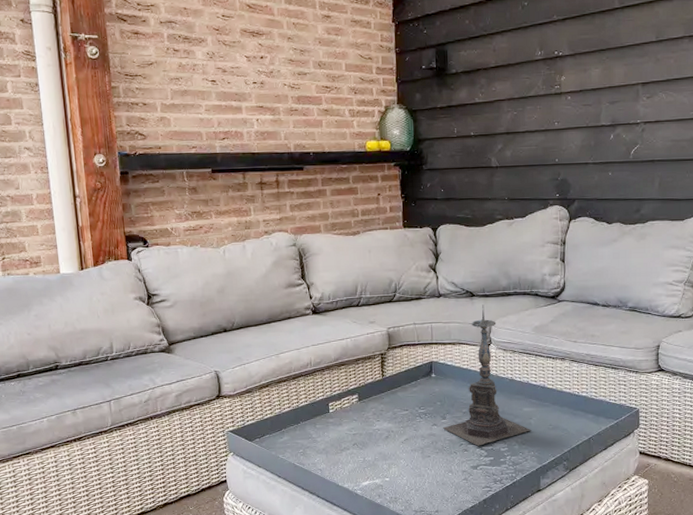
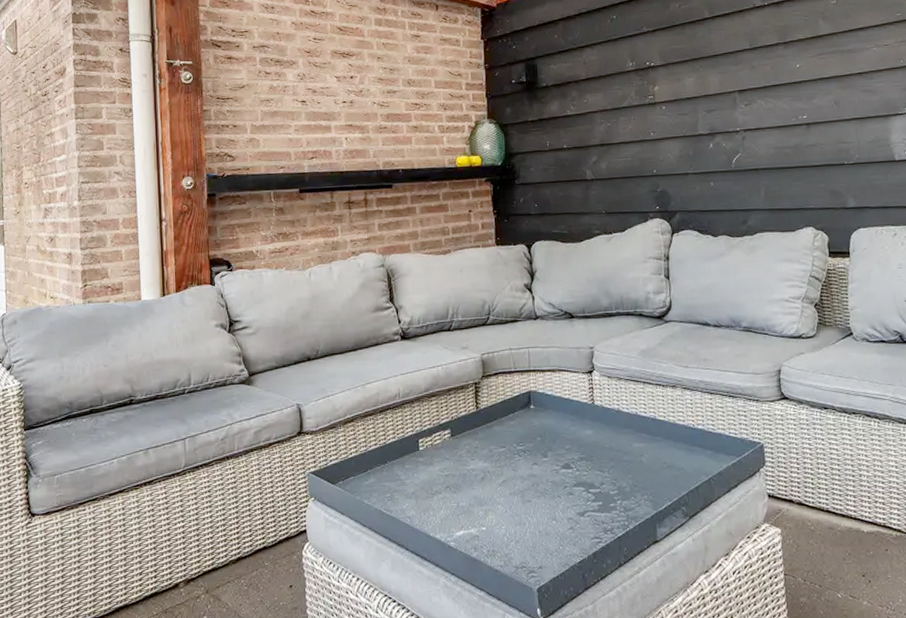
candle holder: present [443,304,531,446] -> none [544,327,643,489]

